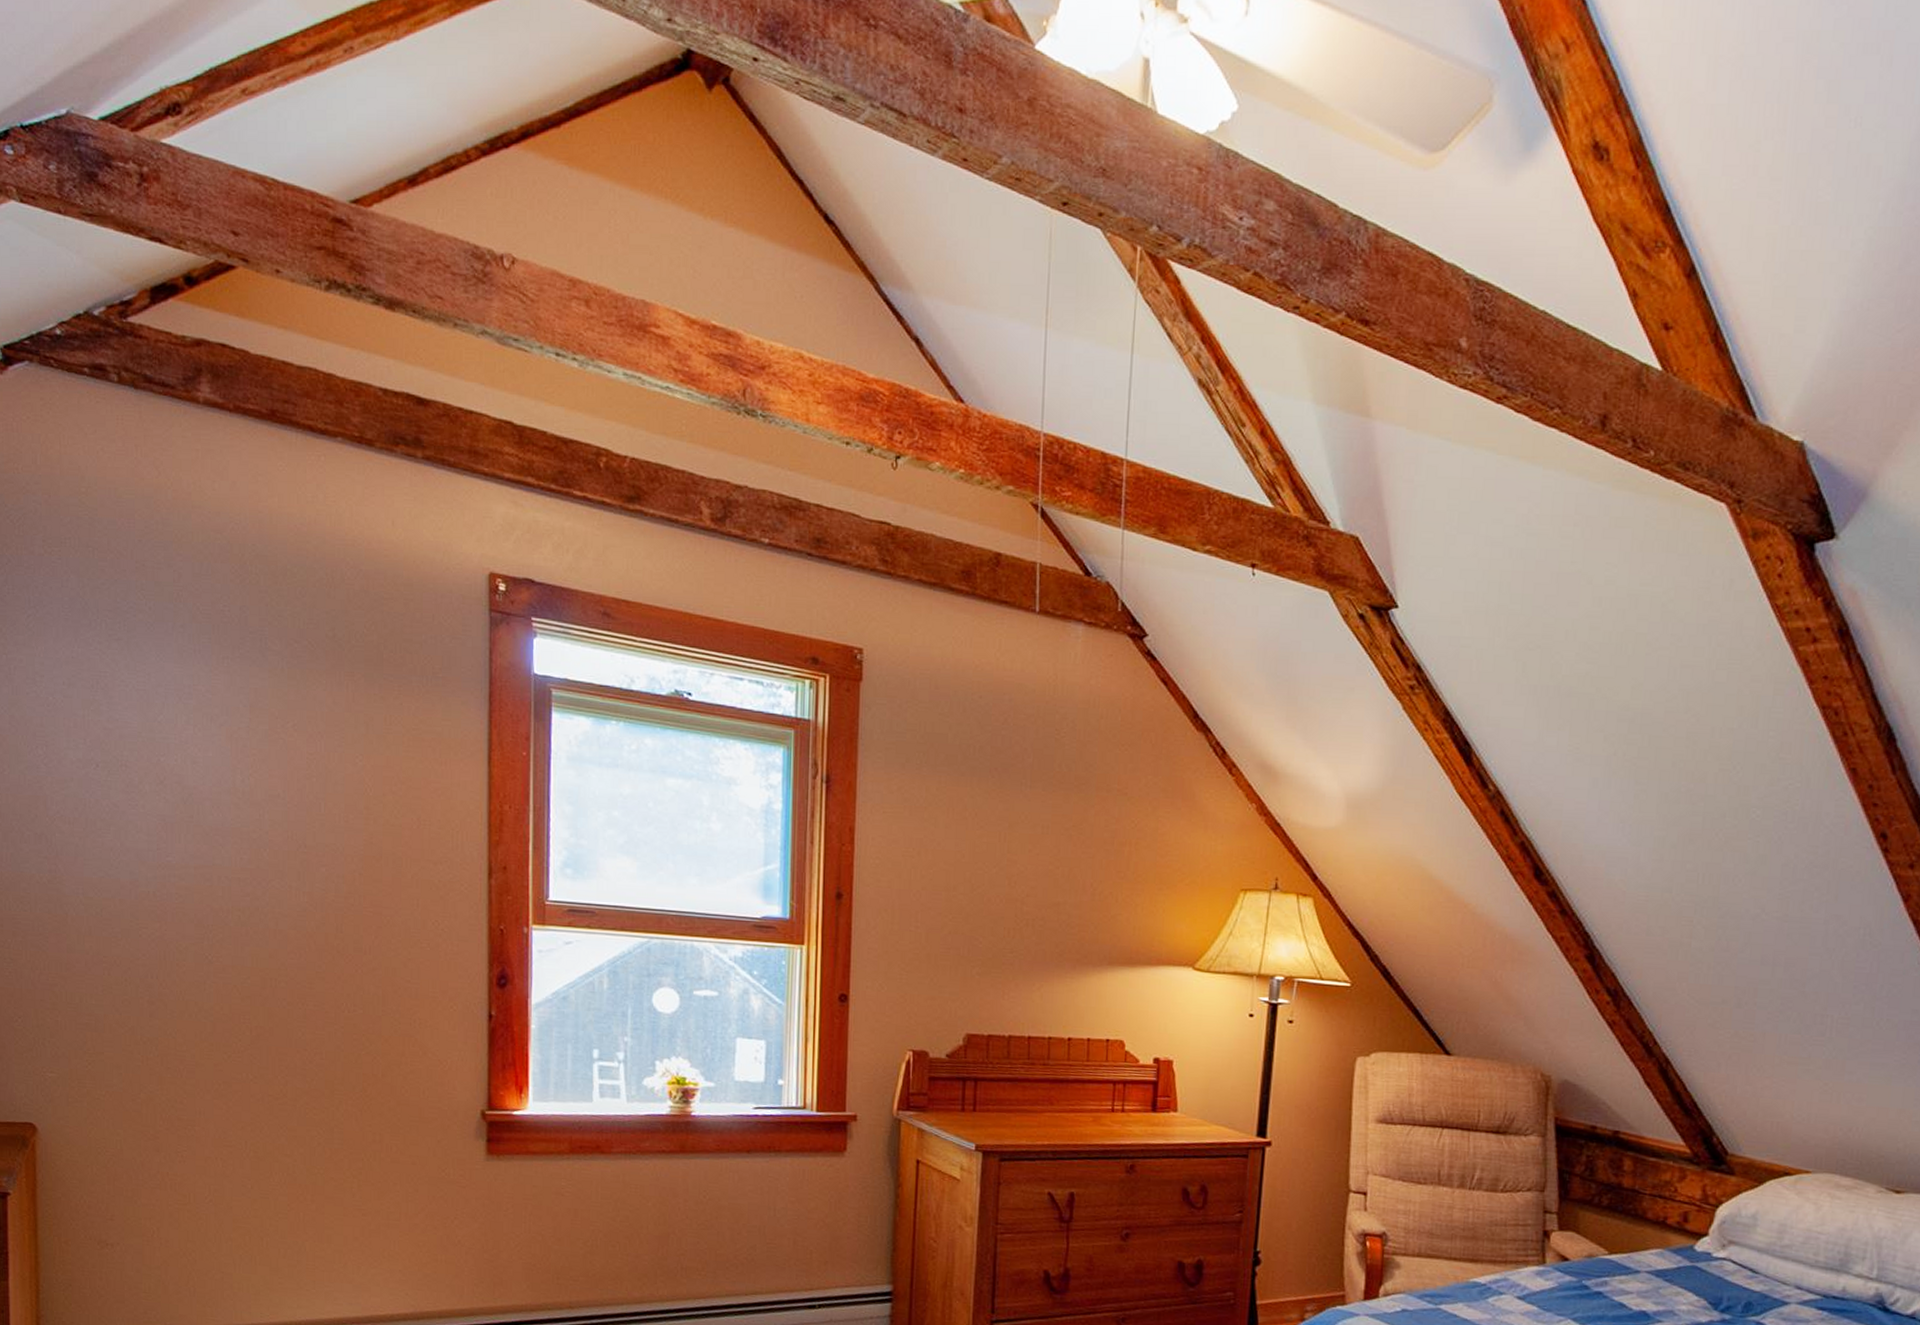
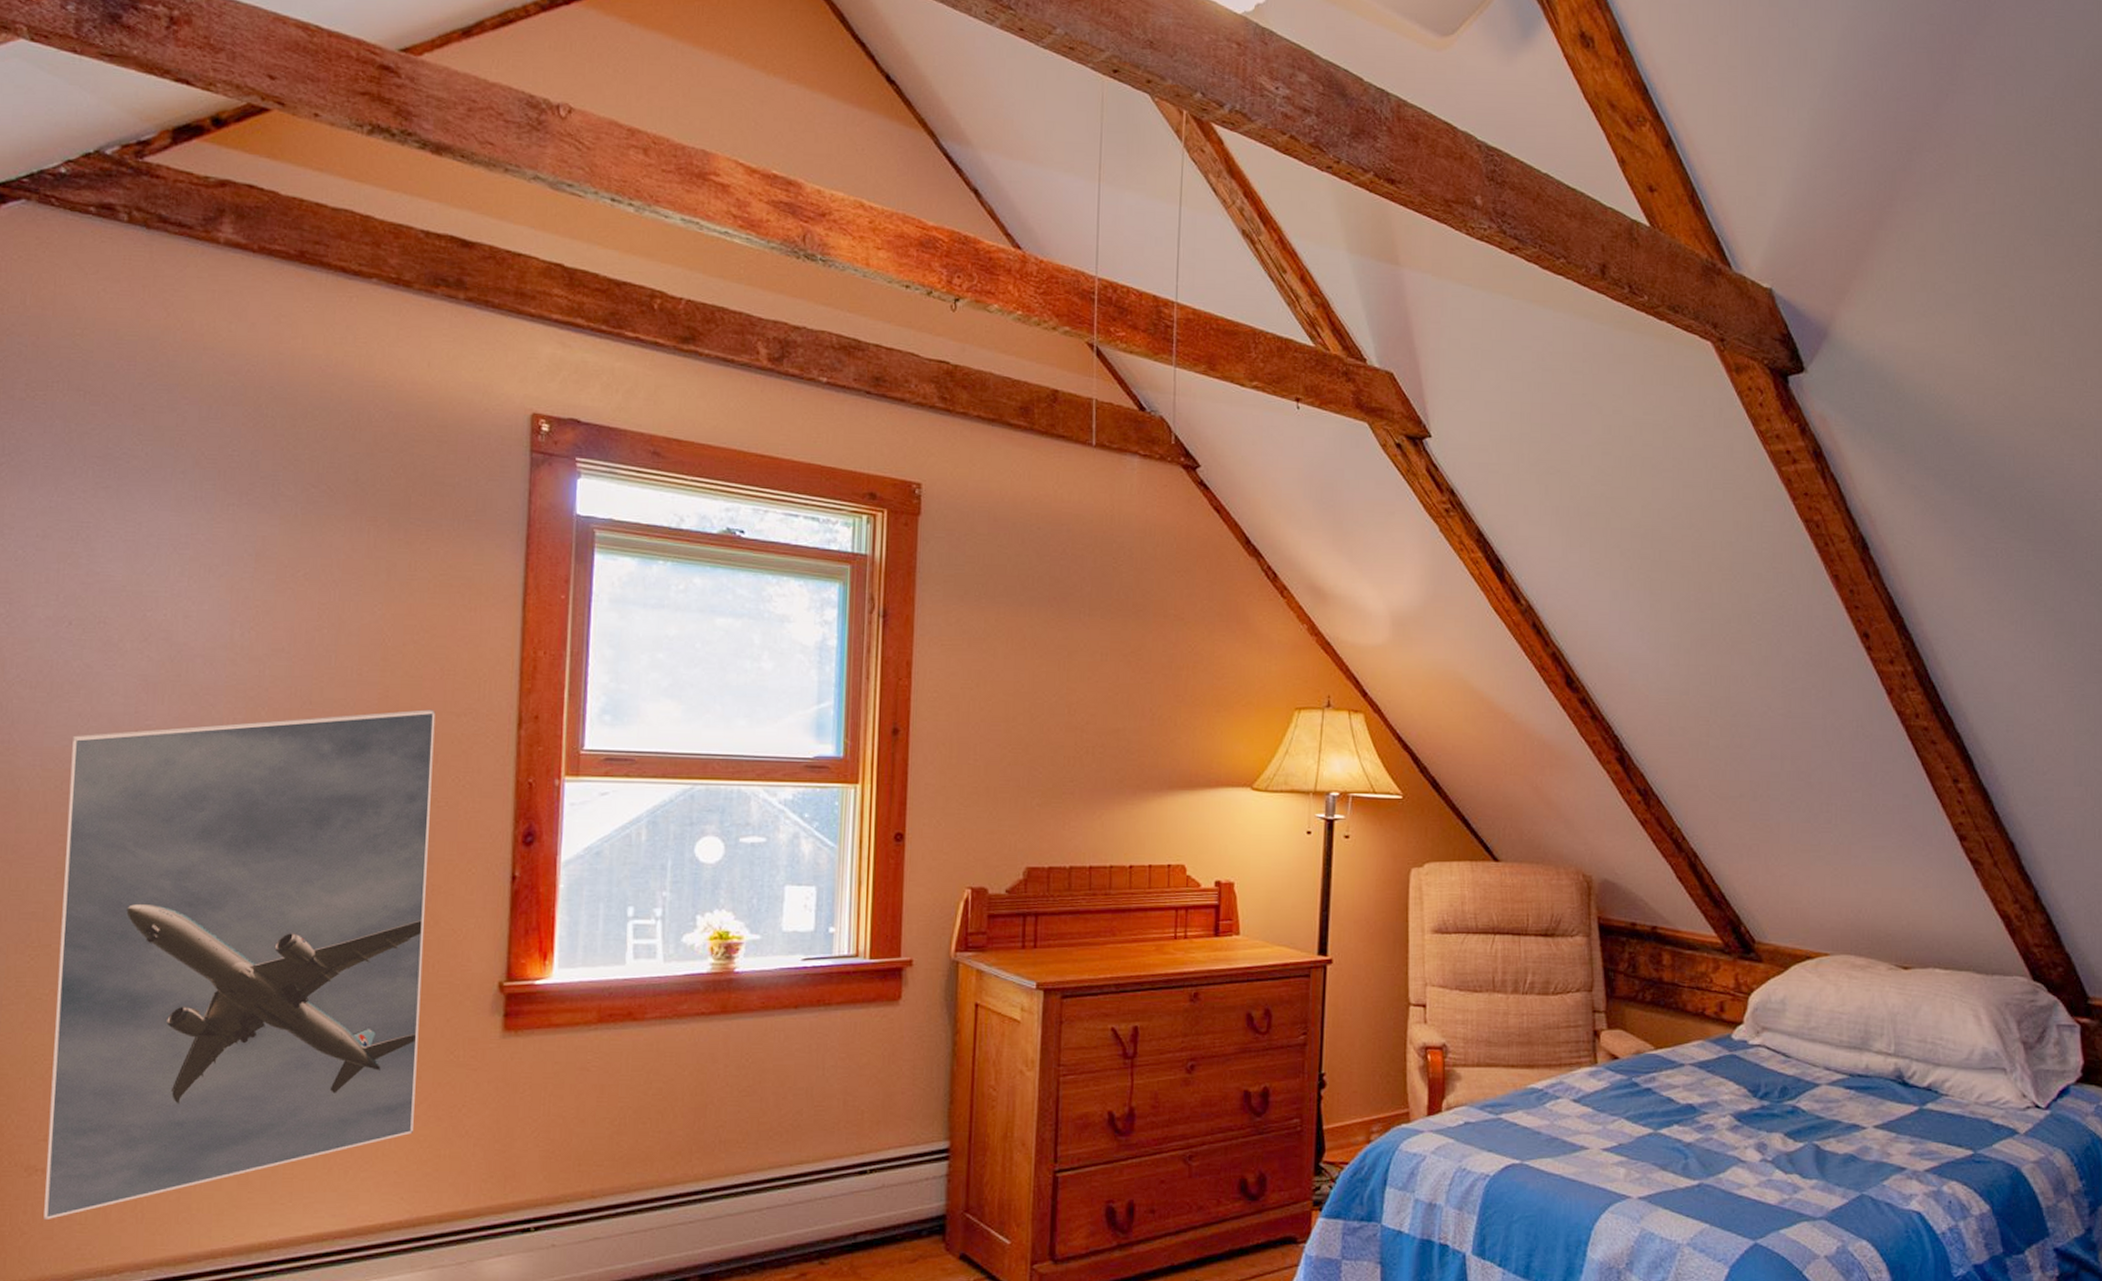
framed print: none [108,856,415,1287] -> present [44,709,436,1221]

